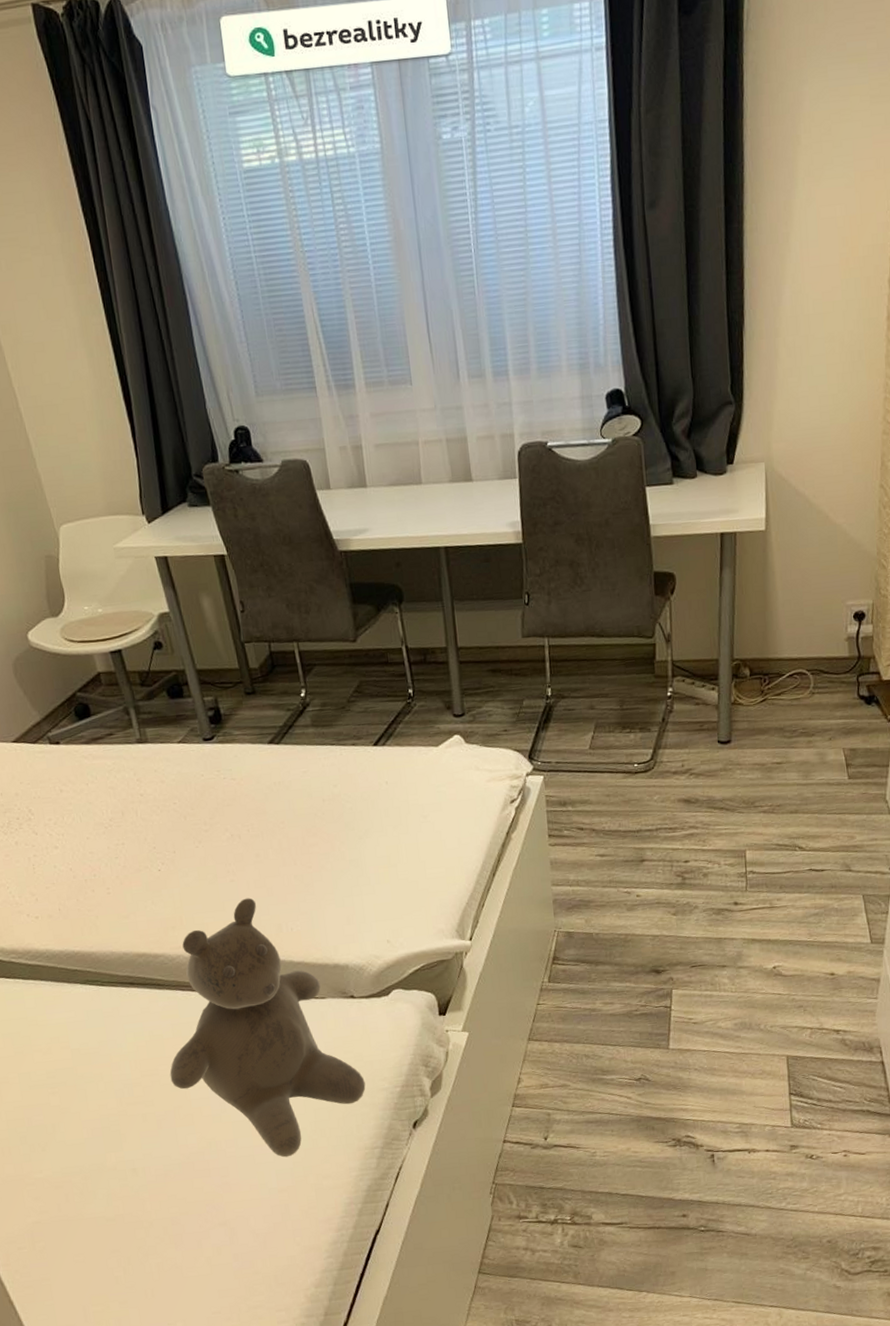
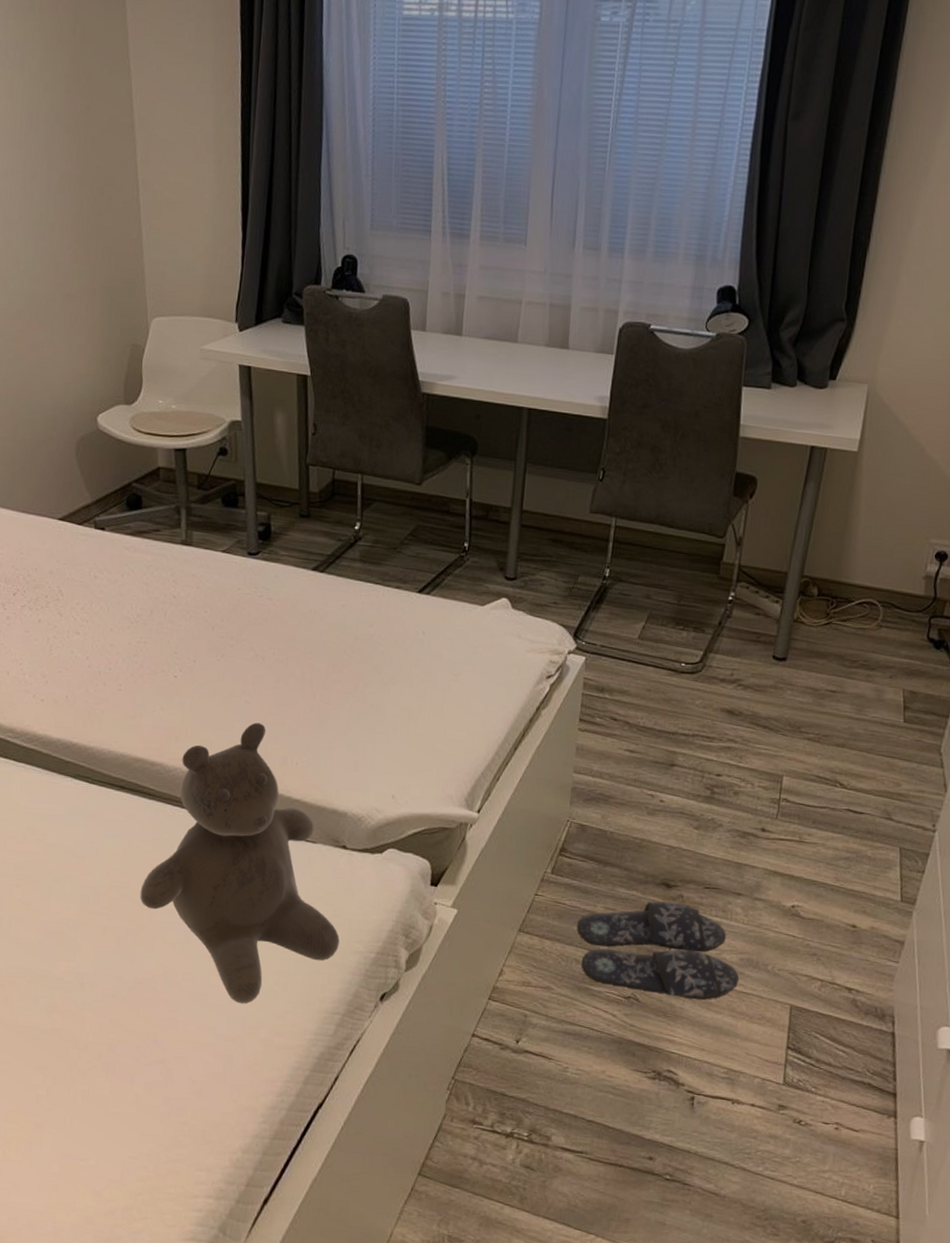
slippers: none [580,985,736,1072] -> present [577,901,739,1000]

